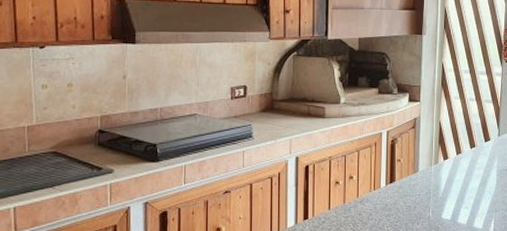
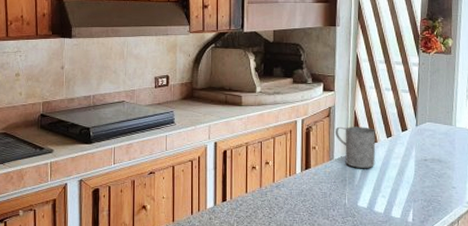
mug: none [421,138,460,180] -> present [336,126,376,168]

